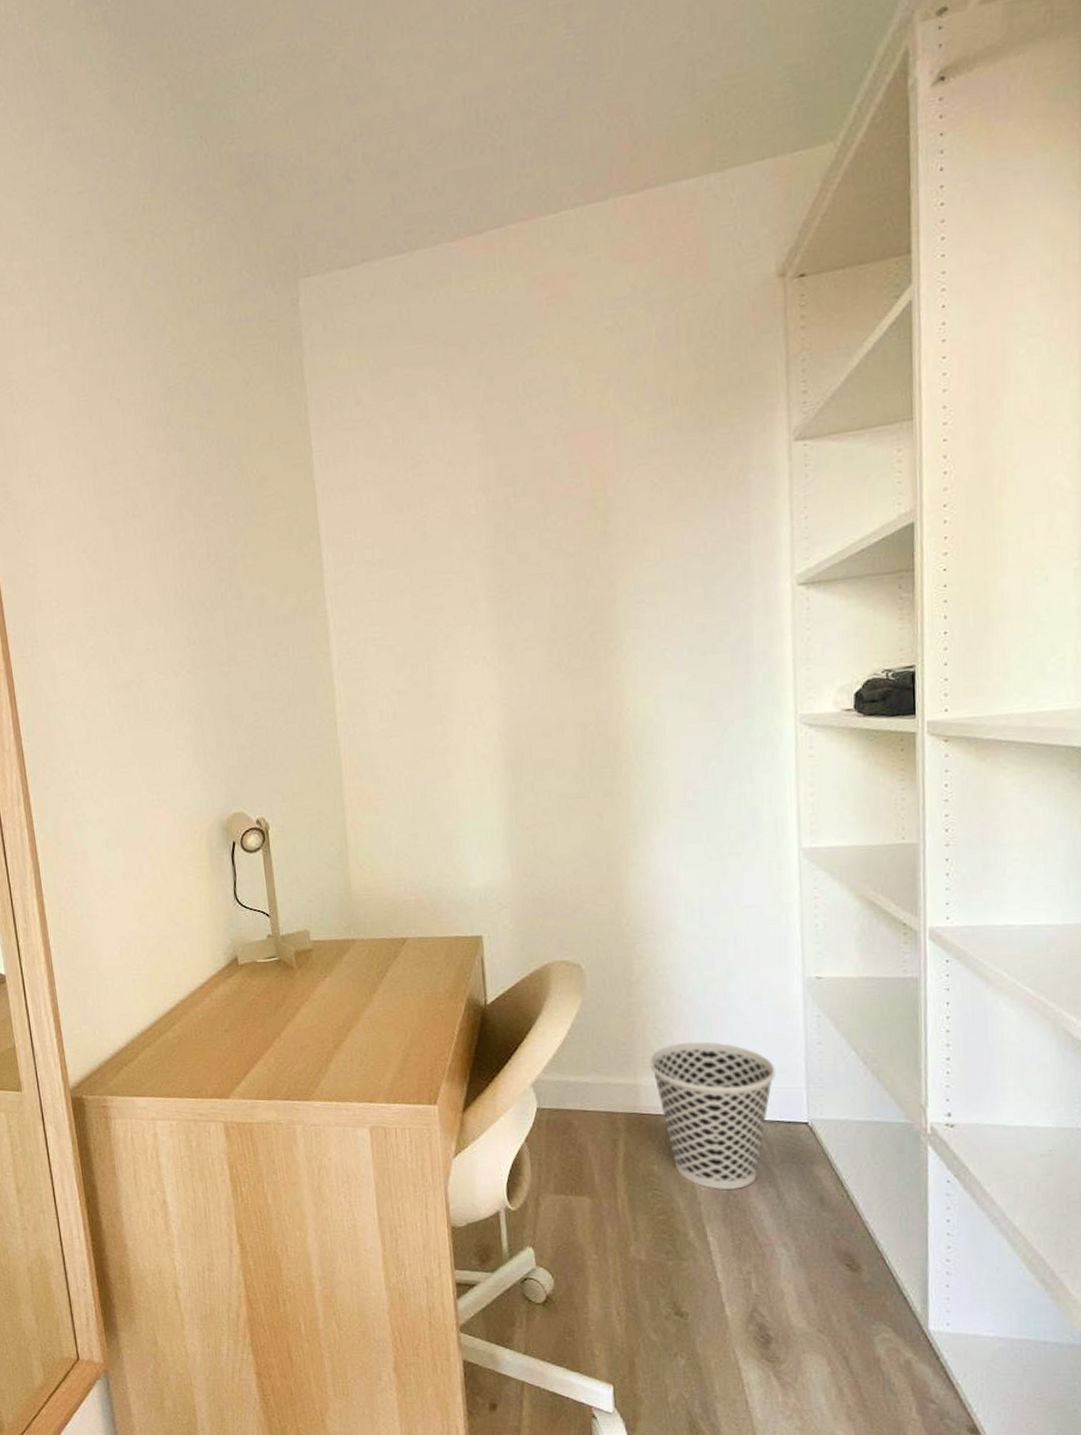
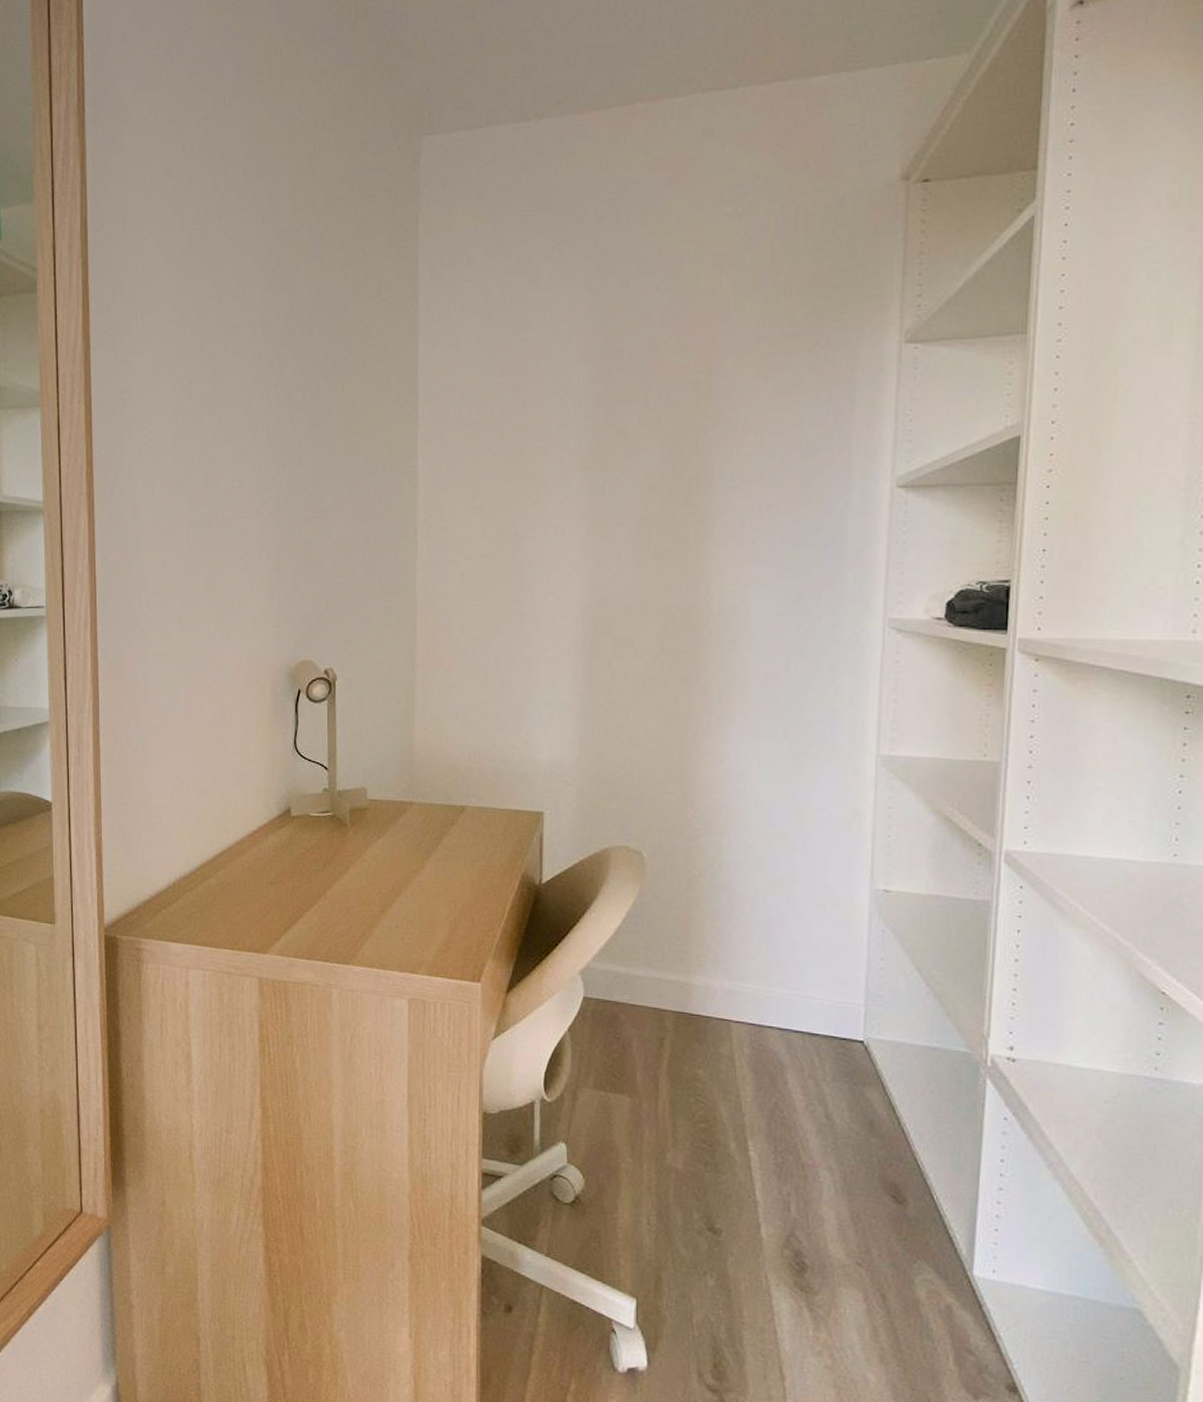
wastebasket: present [649,1042,776,1189] -> none [704,944,834,1104]

